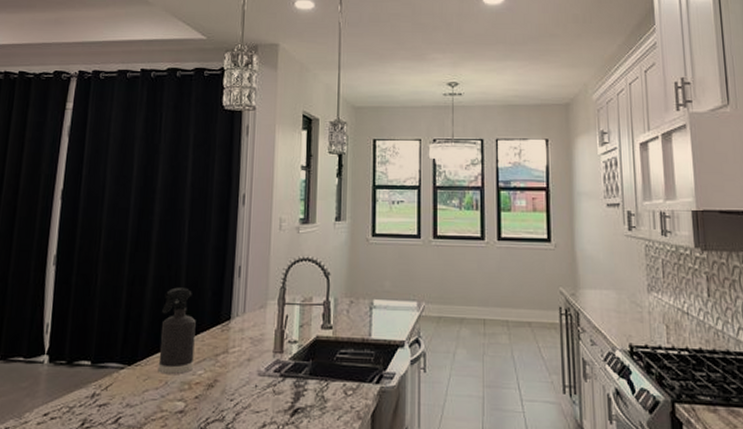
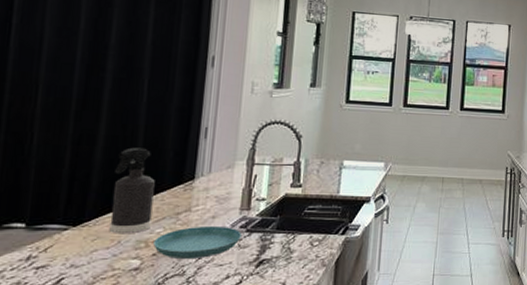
saucer: none [196,368,276,404] -> present [153,225,241,260]

